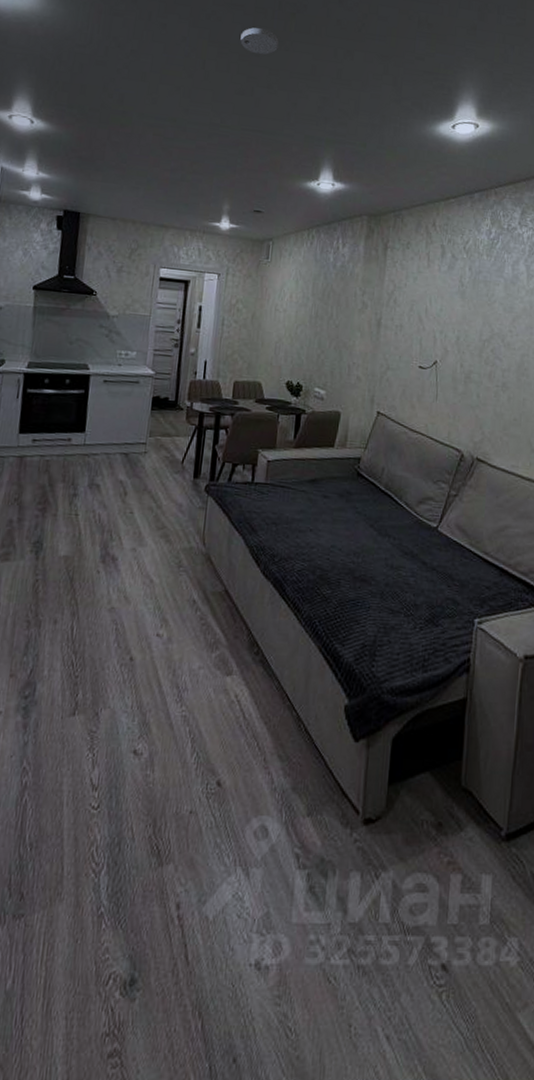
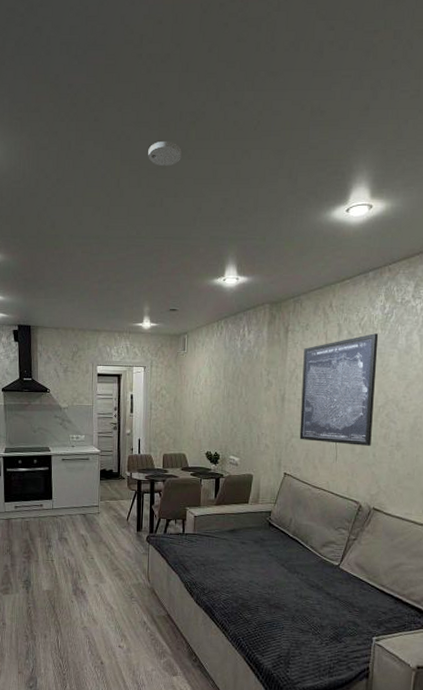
wall art: none [396,259,484,385] -> present [299,333,379,446]

